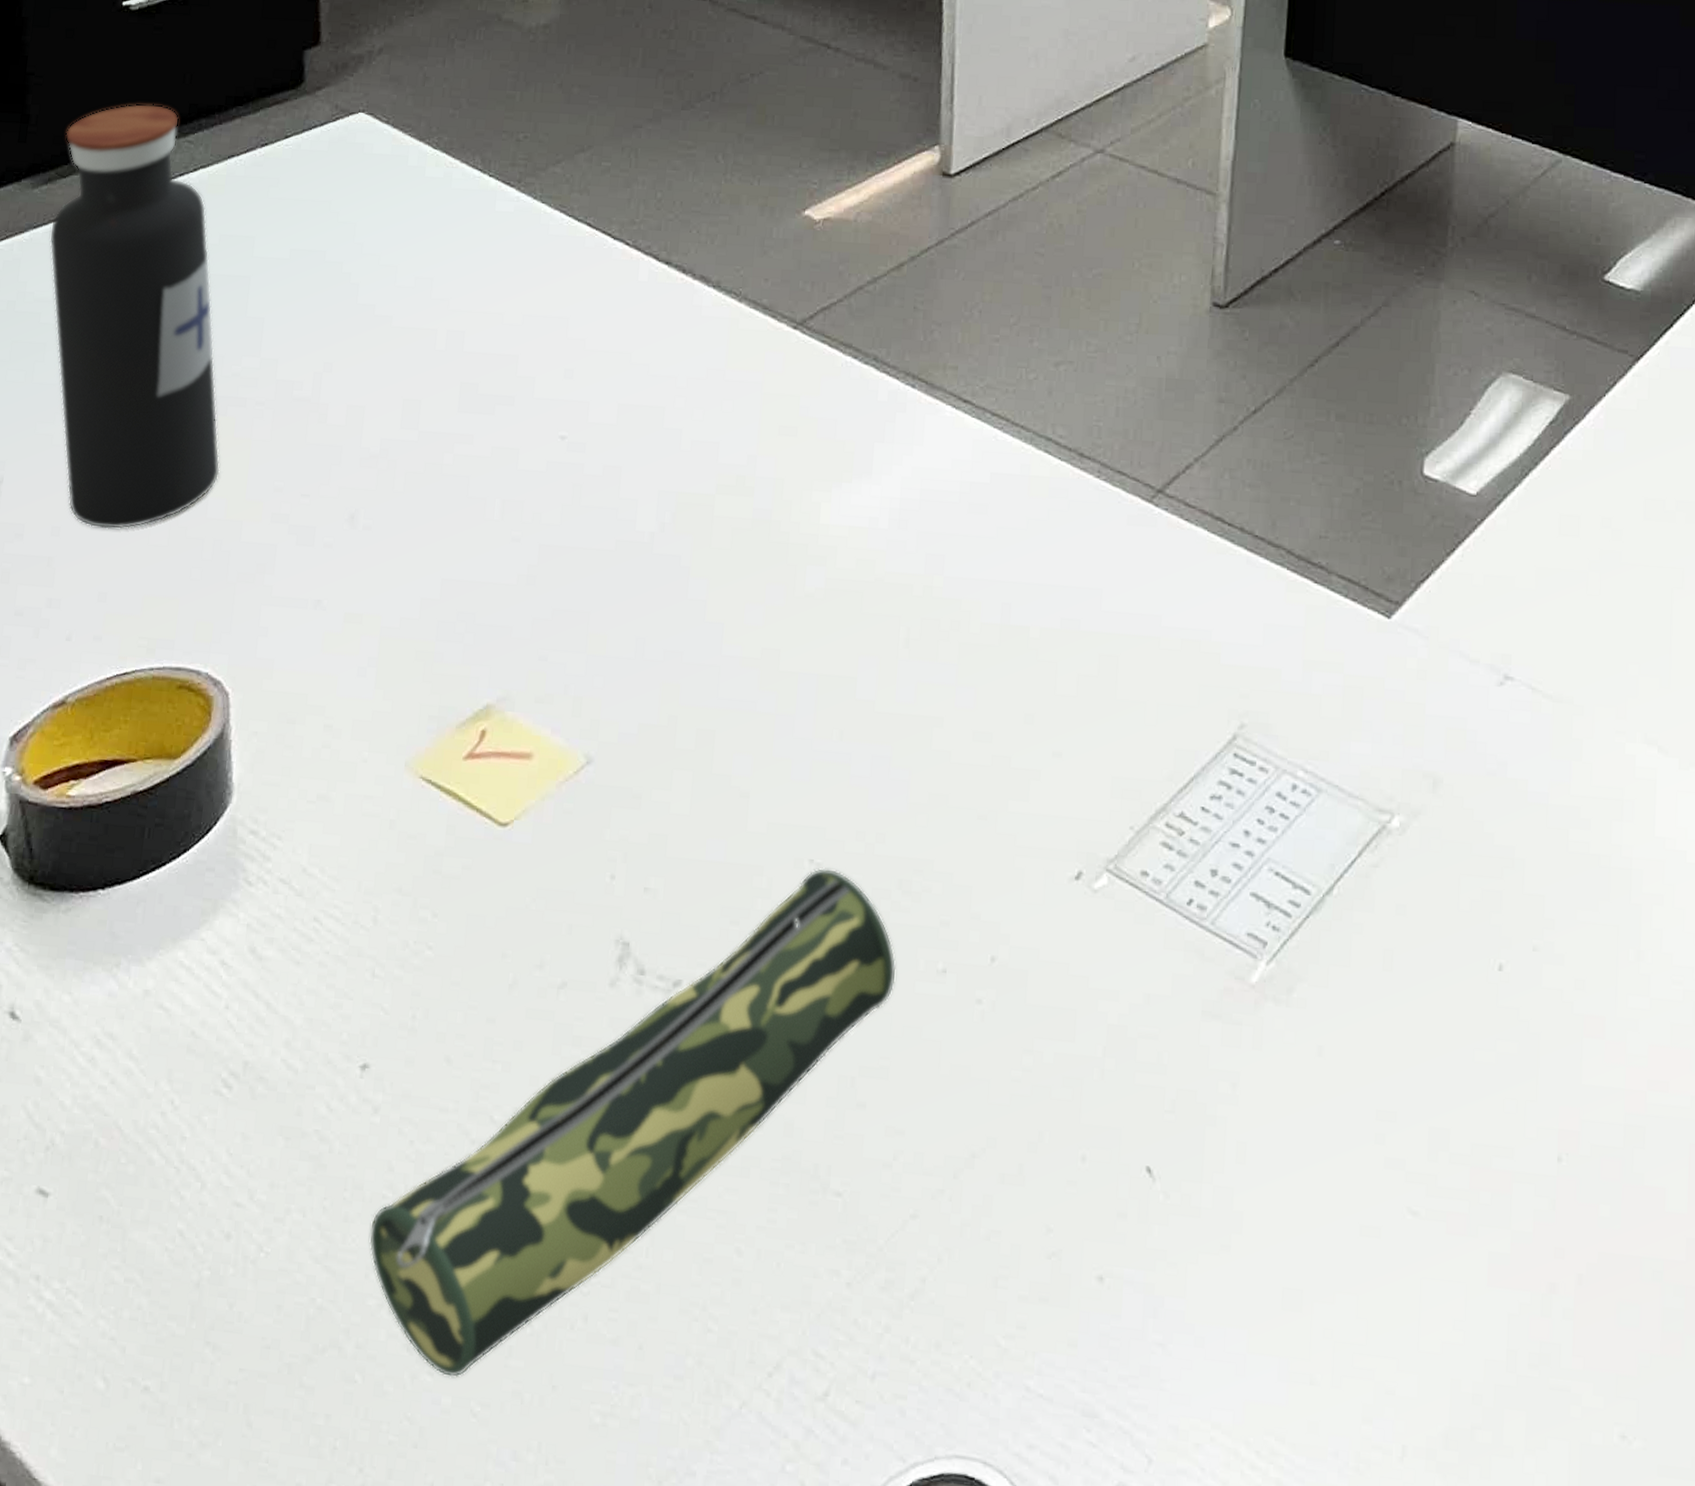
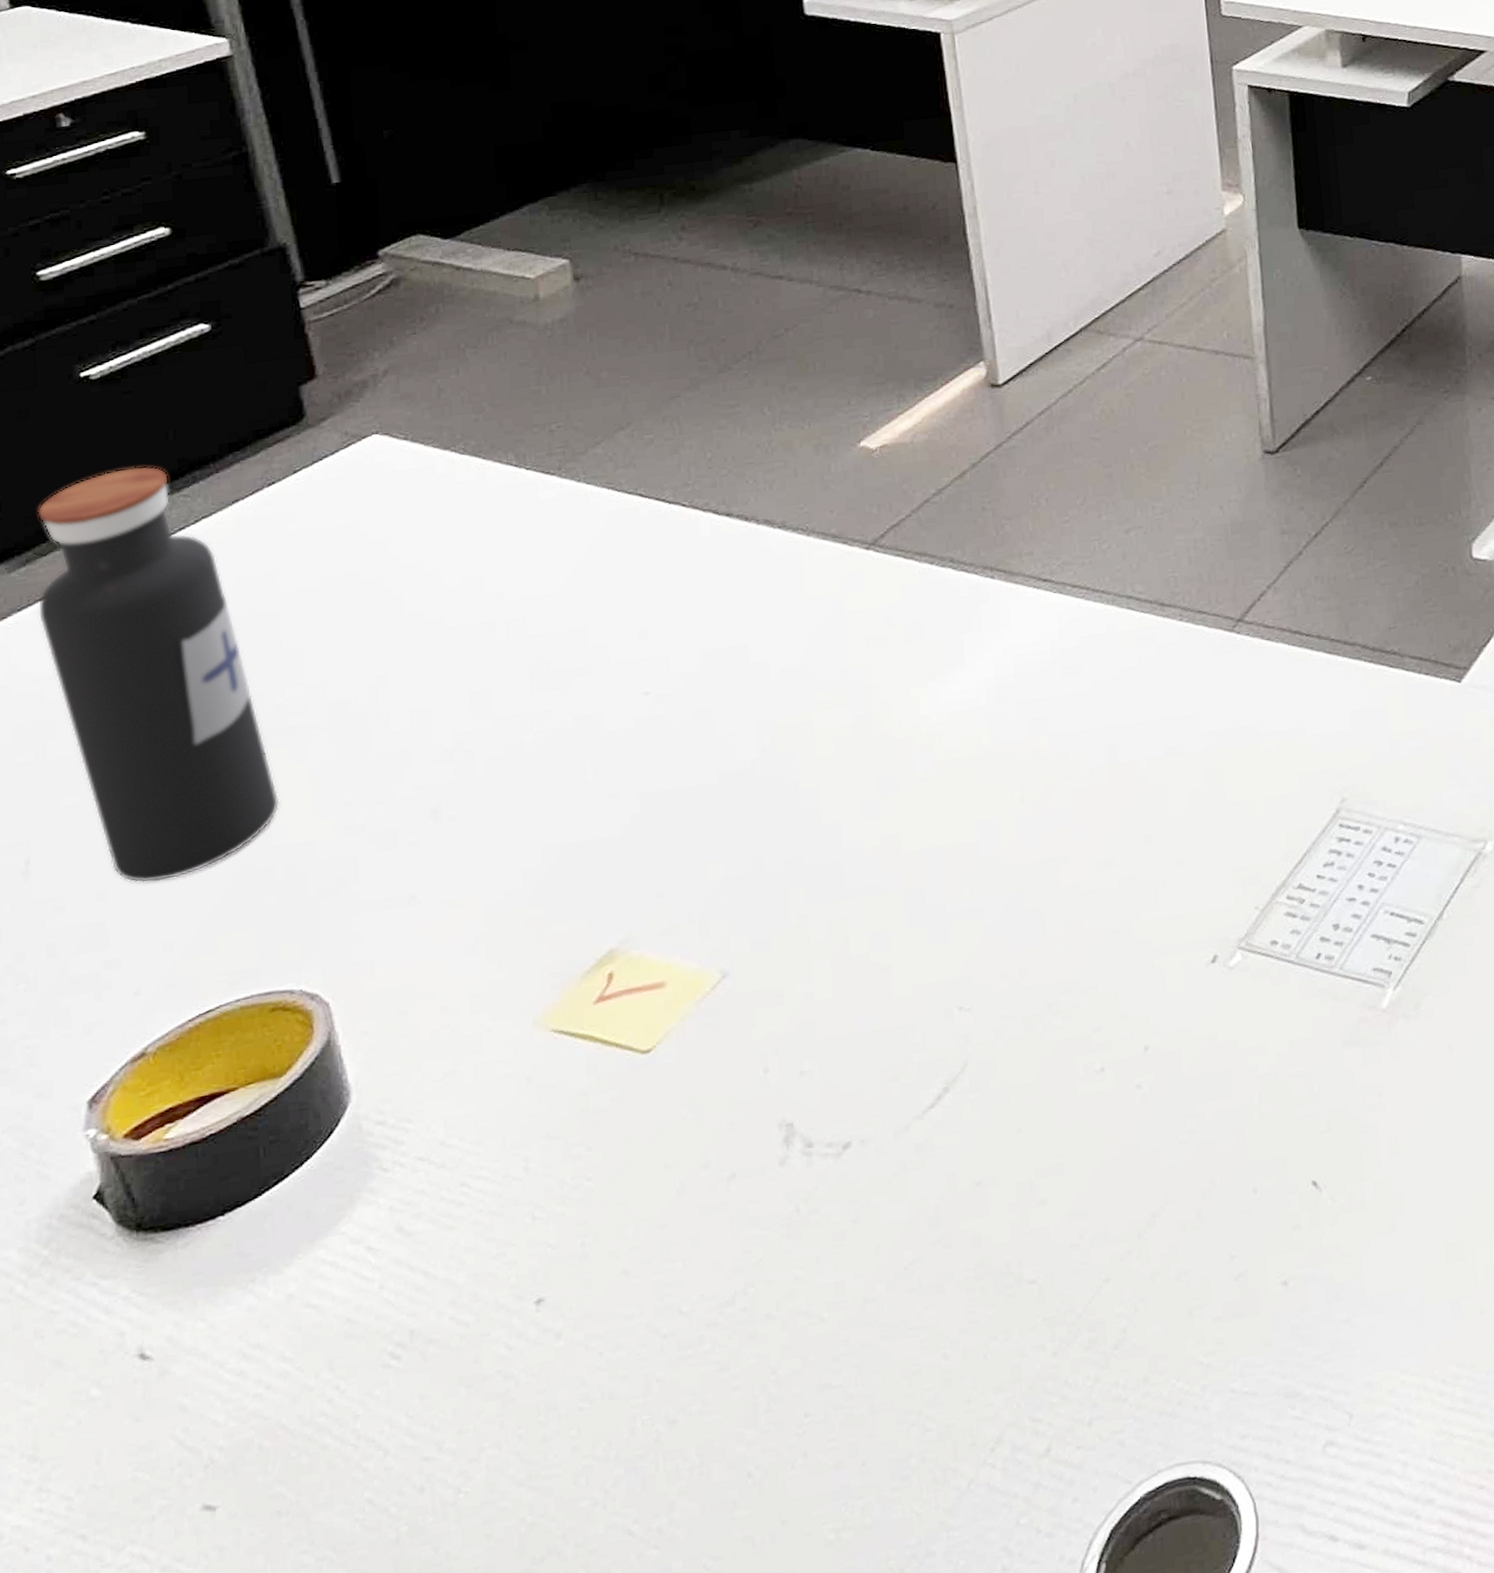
pencil case: present [368,867,897,1378] -> none [570,1009,1058,1546]

